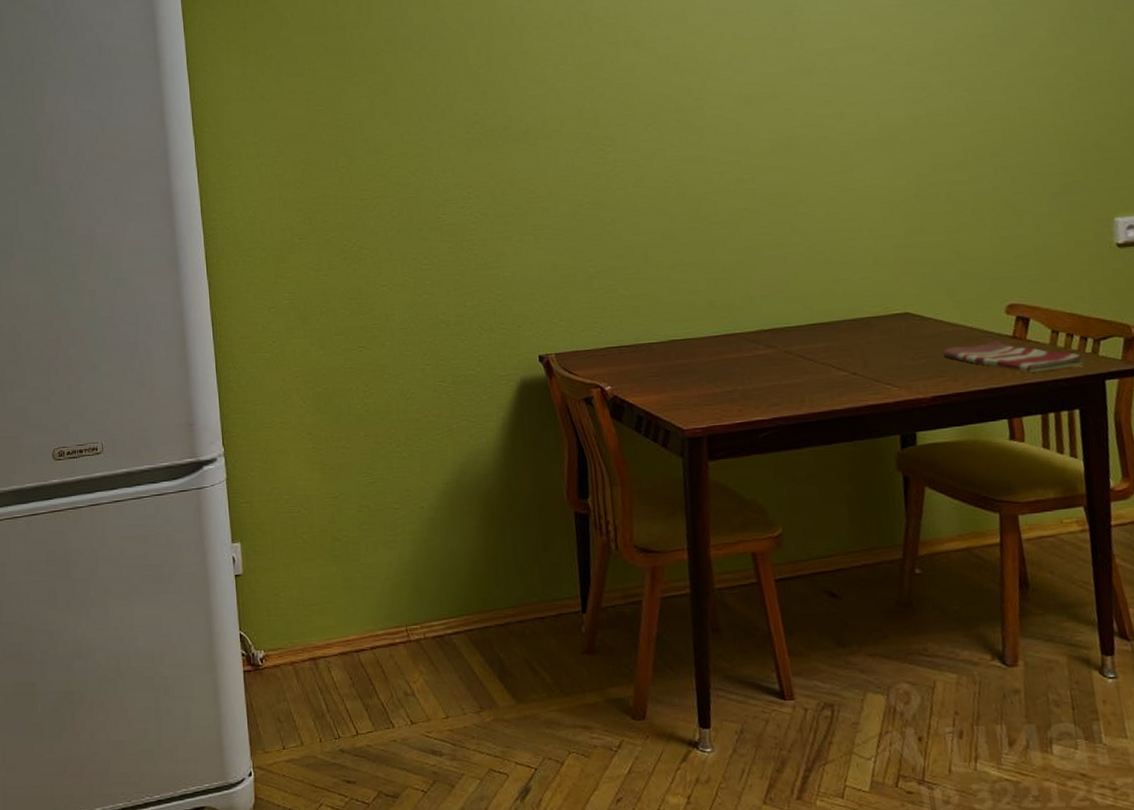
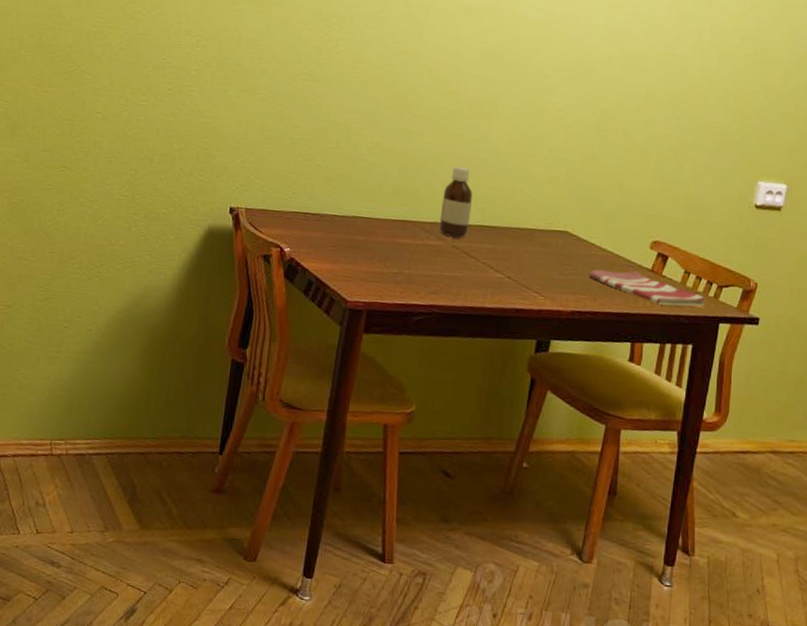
bottle: none [762,266,799,342] -> present [439,166,473,238]

